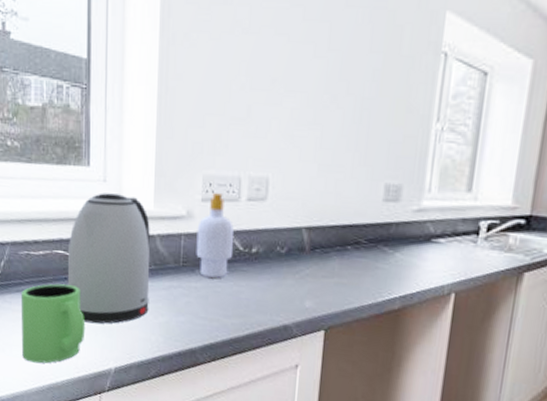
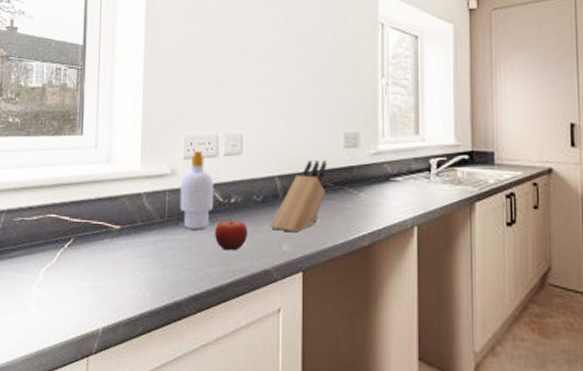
mug: present [20,283,86,364] -> none [11,247,75,330]
kettle: present [67,193,150,324] -> none [58,158,138,284]
fruit: none [233,267,269,304] -> present [215,217,248,251]
knife block: none [294,212,362,290] -> present [271,160,327,233]

